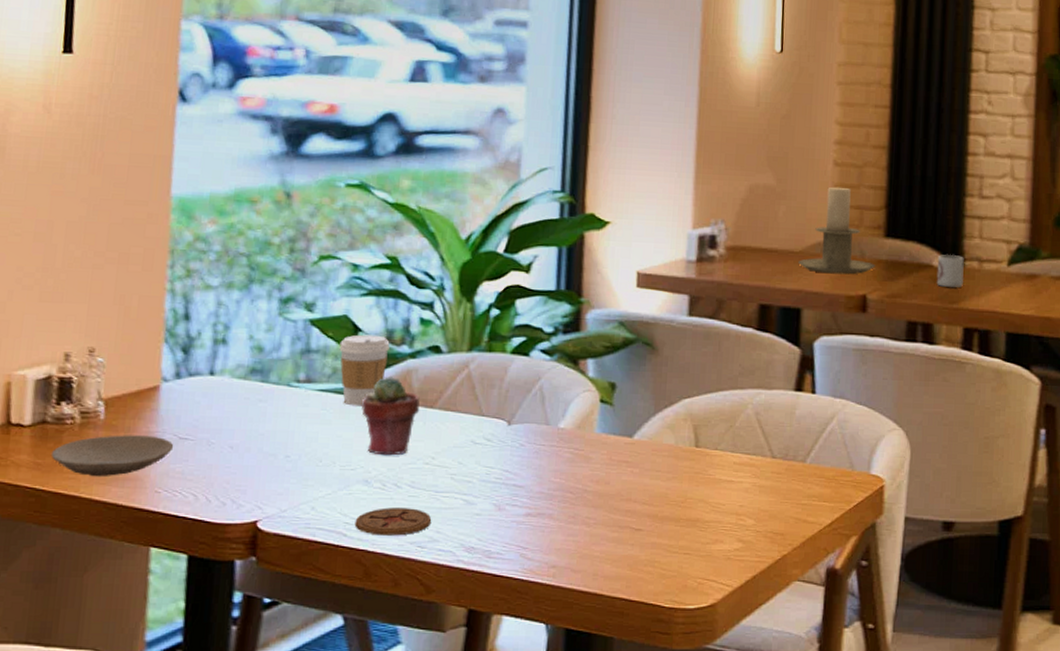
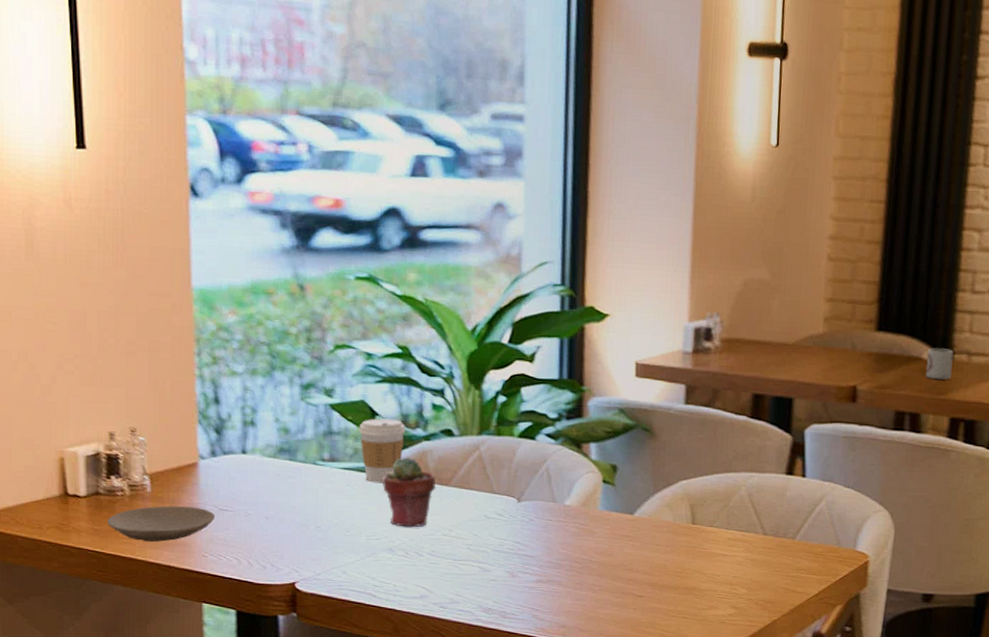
coaster: present [354,507,432,536] -> none [382,573,452,598]
candle holder: present [797,187,876,275] -> none [790,281,866,366]

